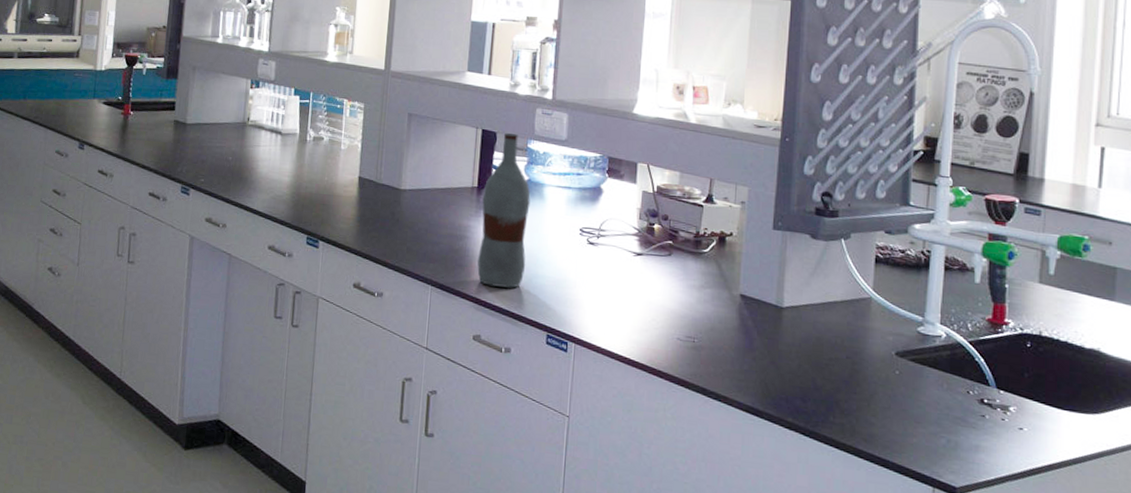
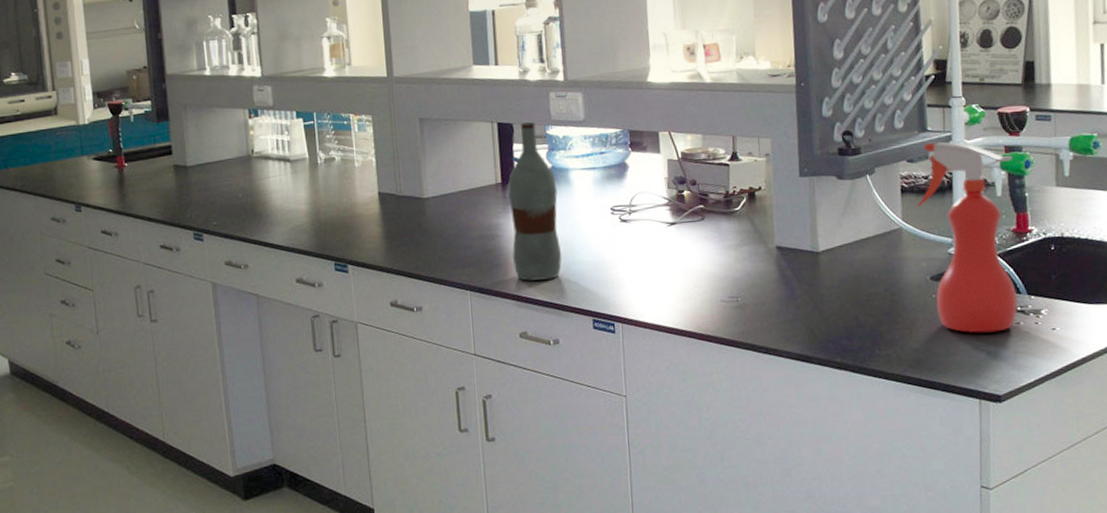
spray bottle: none [889,217,995,421] -> present [916,141,1018,333]

